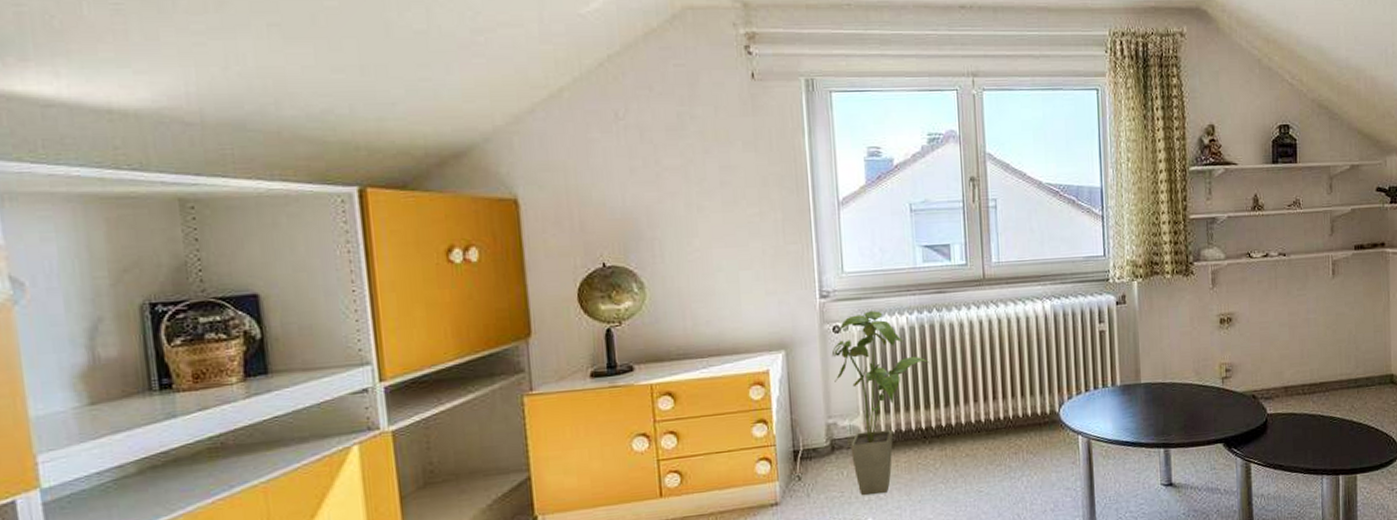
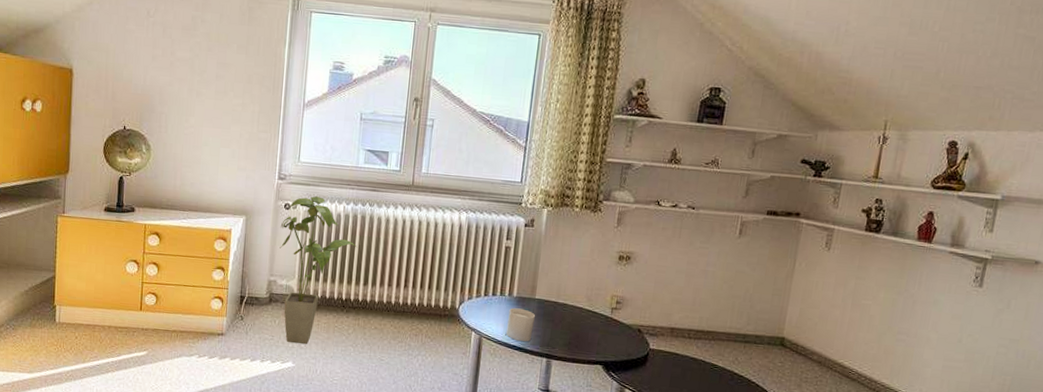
mug: none [1115,397,1145,436] -> present [505,308,536,342]

